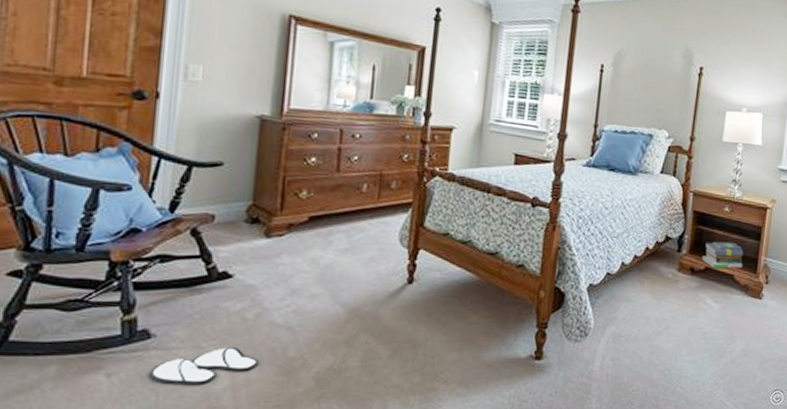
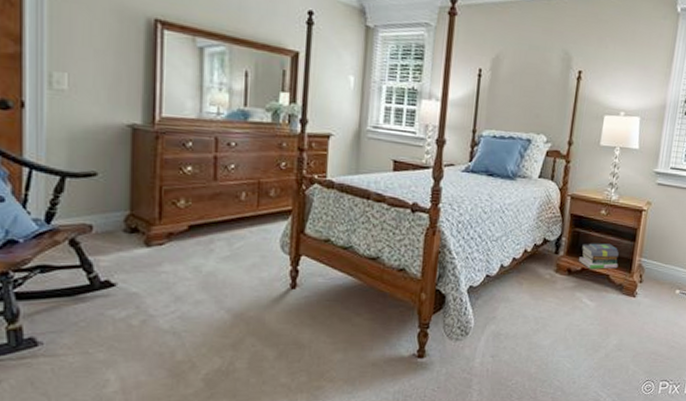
slippers: present [150,347,260,386] -> none [40,353,148,390]

